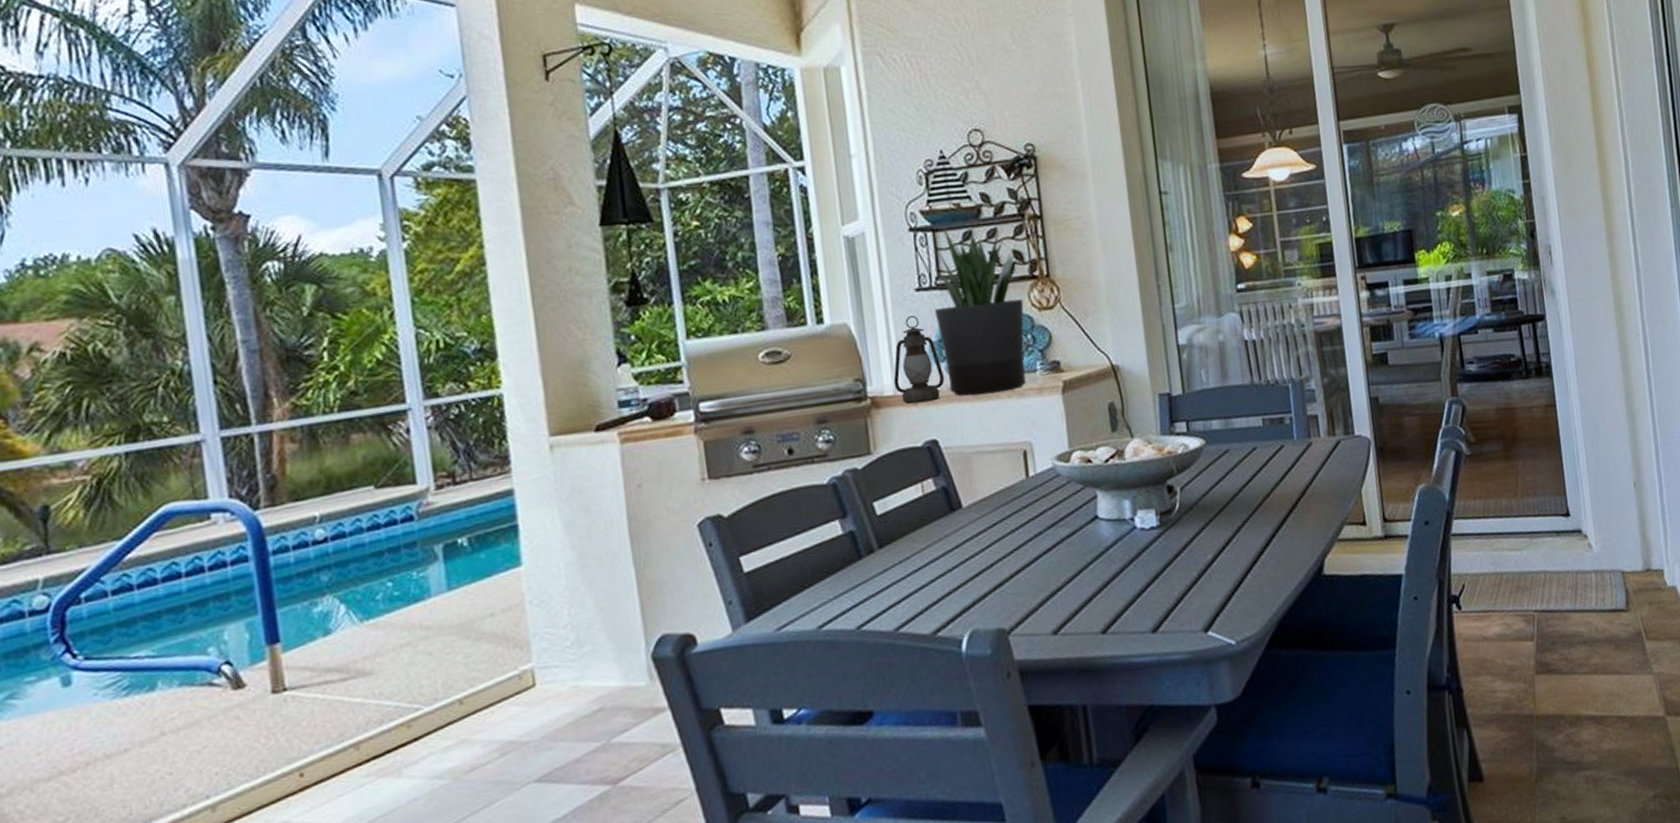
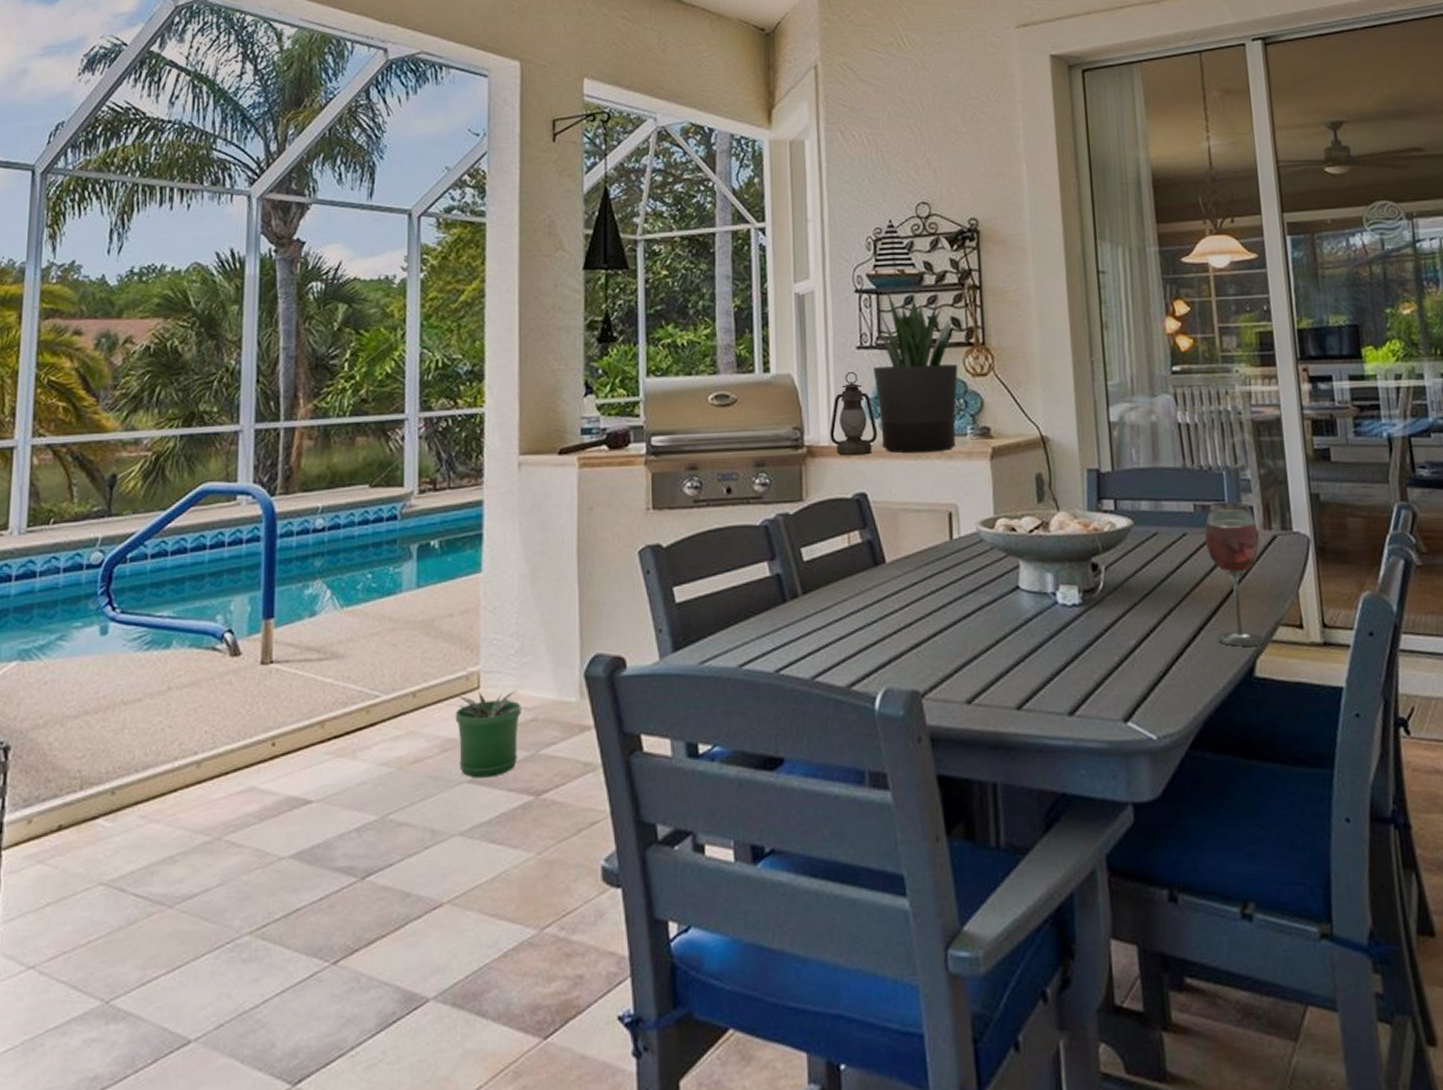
planter: none [501,683,603,777] -> present [448,691,537,778]
wineglass: none [1273,412,1331,549] -> present [1204,501,1263,647]

